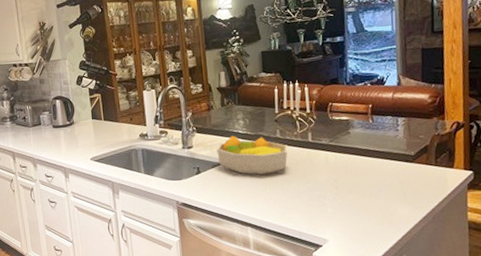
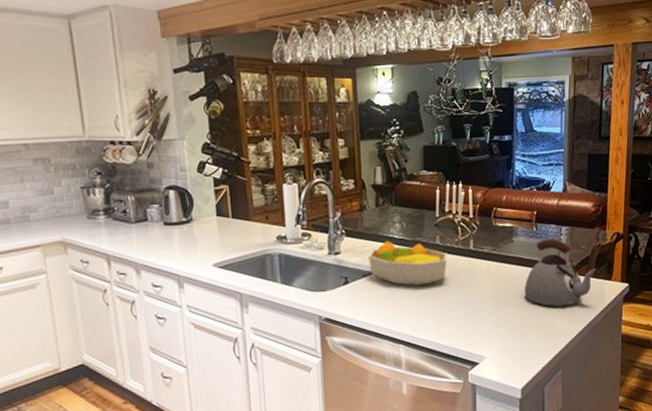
kettle: none [363,129,438,193] -> present [524,239,597,306]

